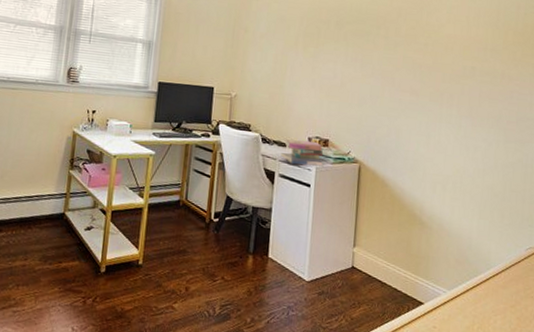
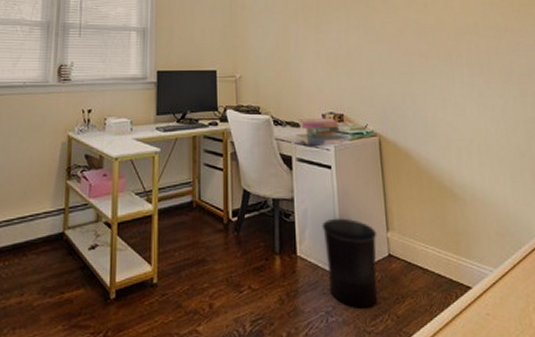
waste bin: none [293,230,344,308] -> present [322,218,377,308]

